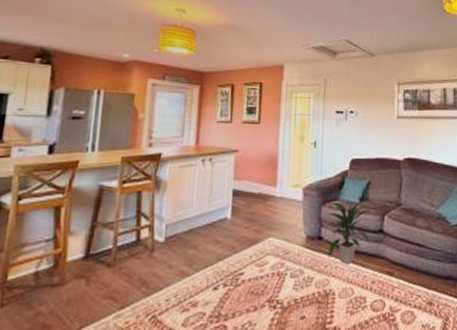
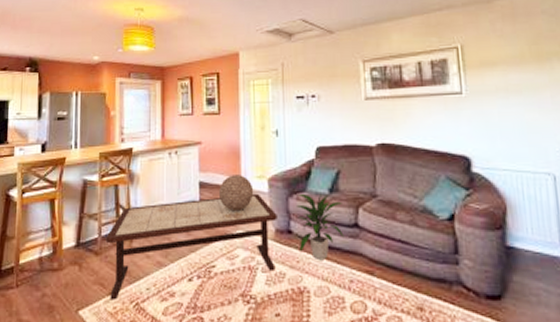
coffee table: none [121,201,310,315] -> present [105,193,277,300]
decorative sphere: none [252,183,289,218] -> present [218,175,254,210]

